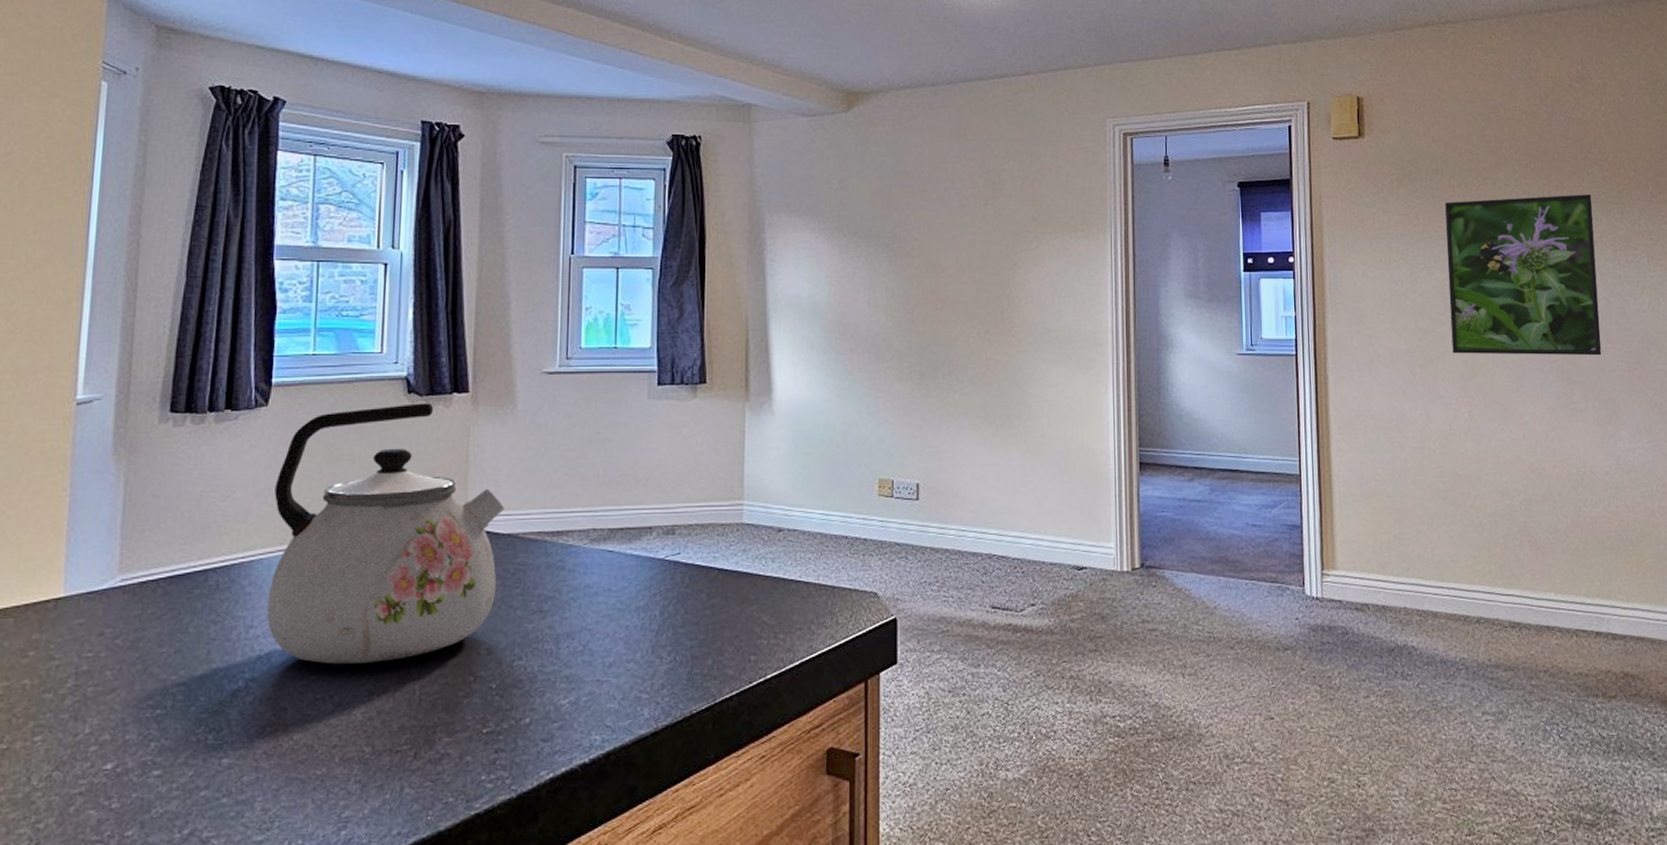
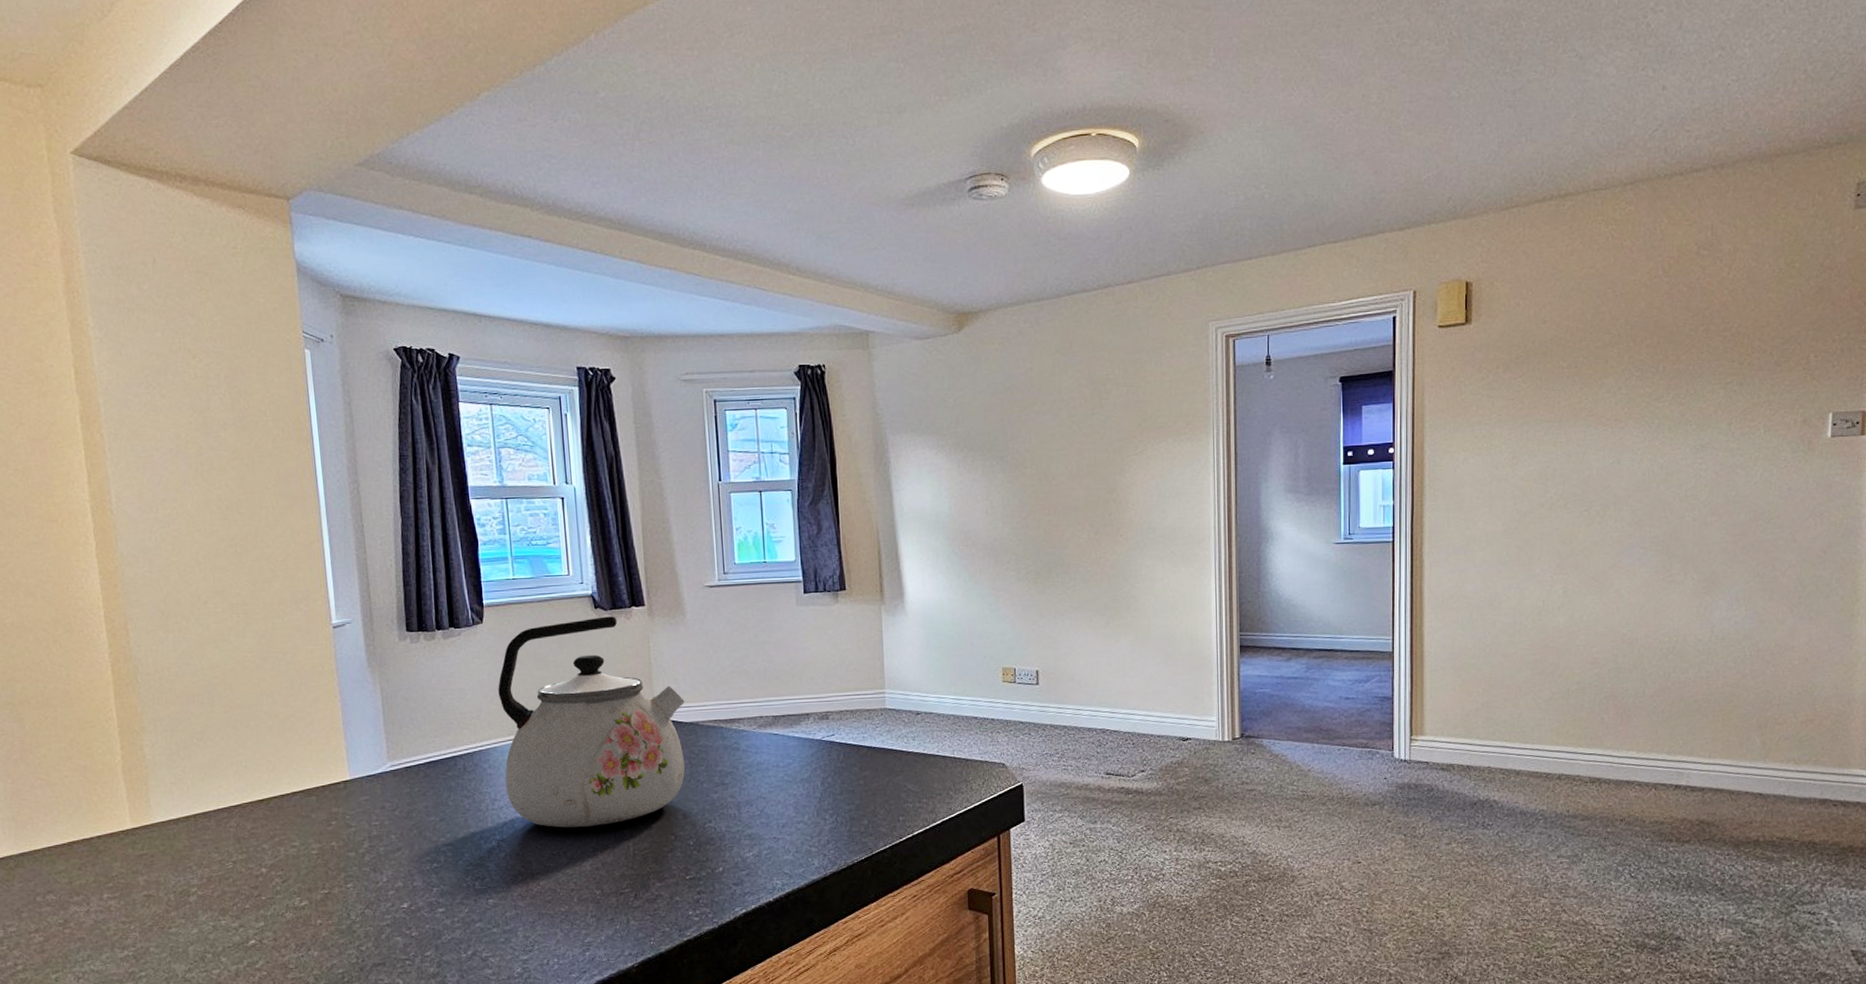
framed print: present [1444,194,1602,356] -> none [1550,367,1710,534]

